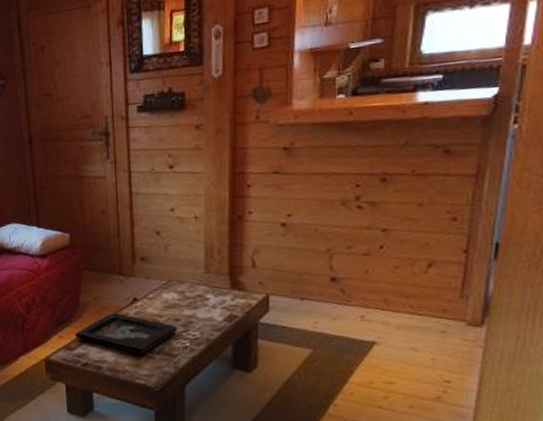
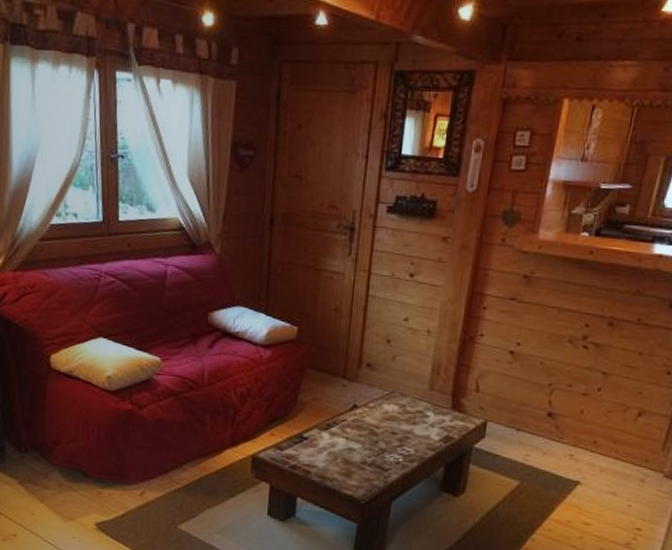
decorative tray: present [74,312,177,354] -> none [286,416,393,464]

